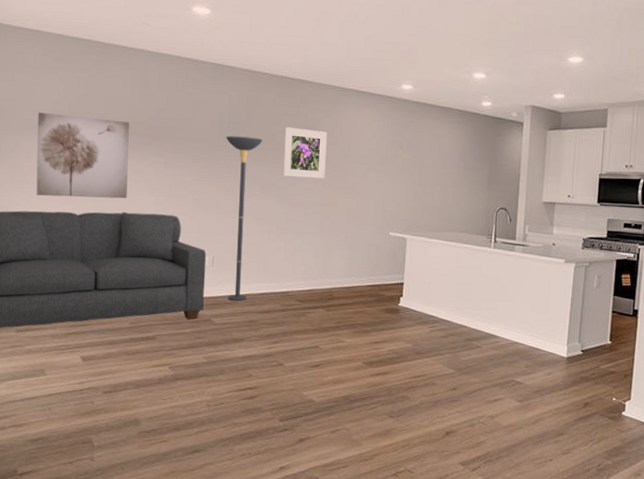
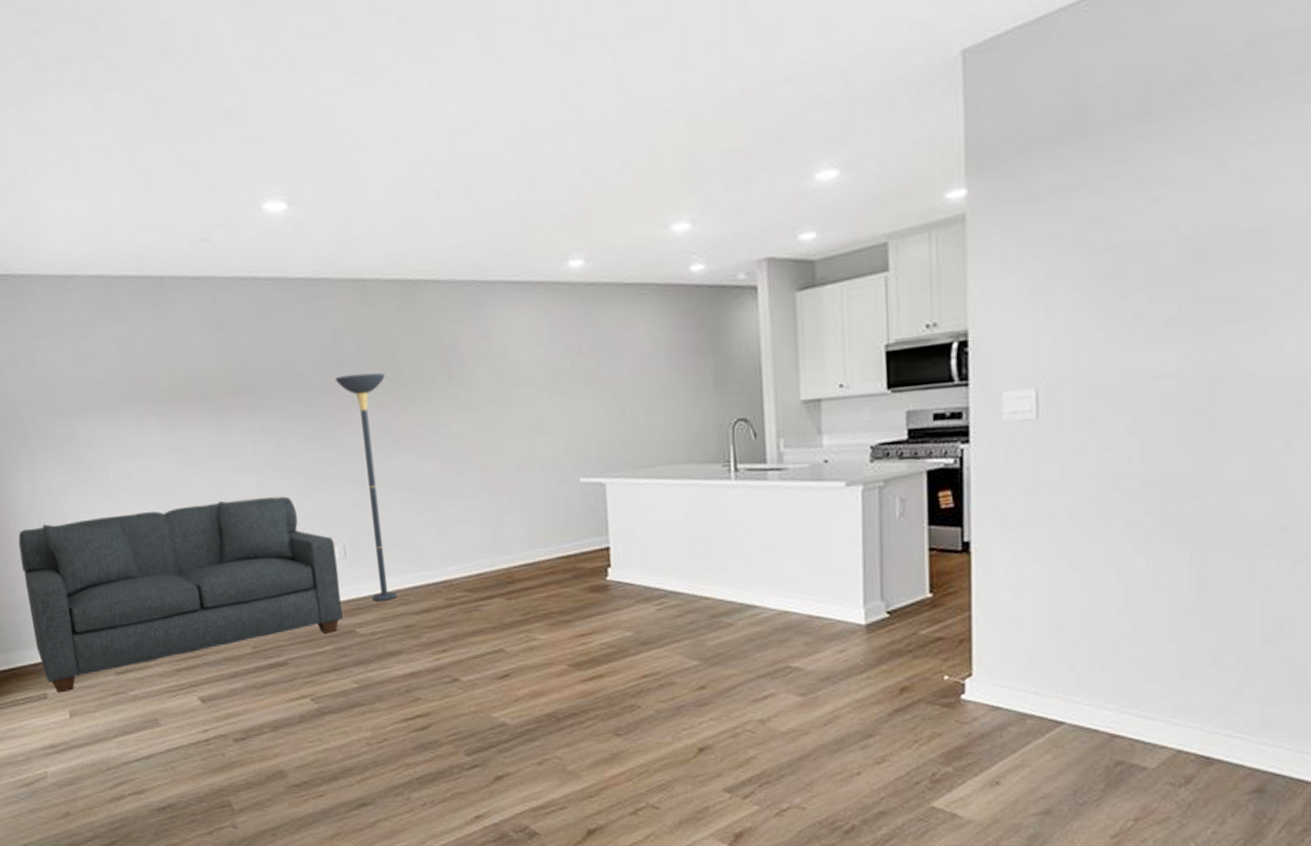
wall art: present [36,112,129,199] -> none [91,379,221,495]
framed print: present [282,127,327,179] -> none [411,348,478,421]

